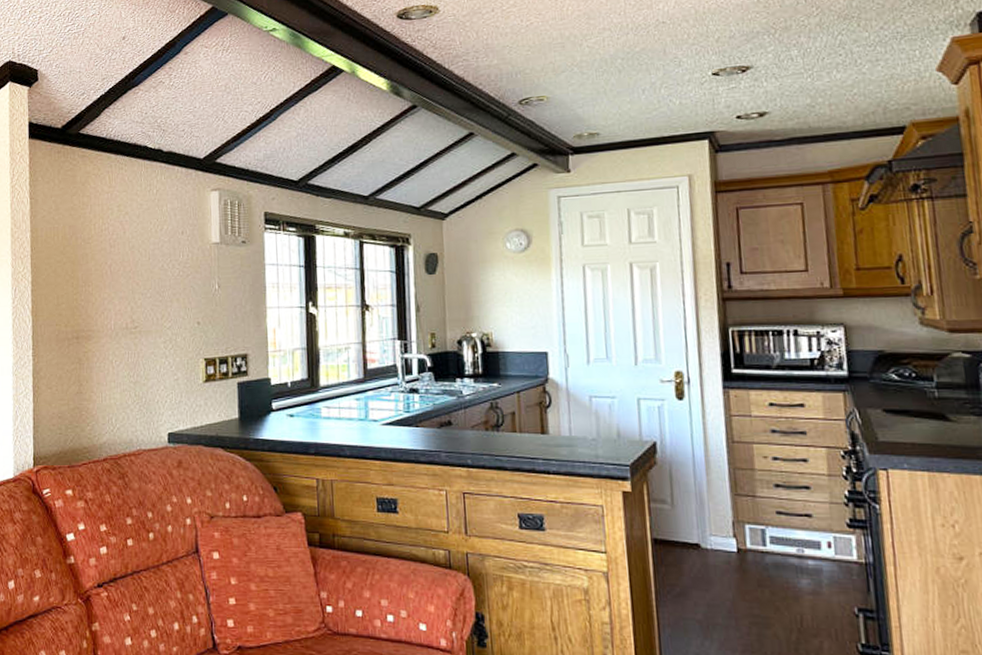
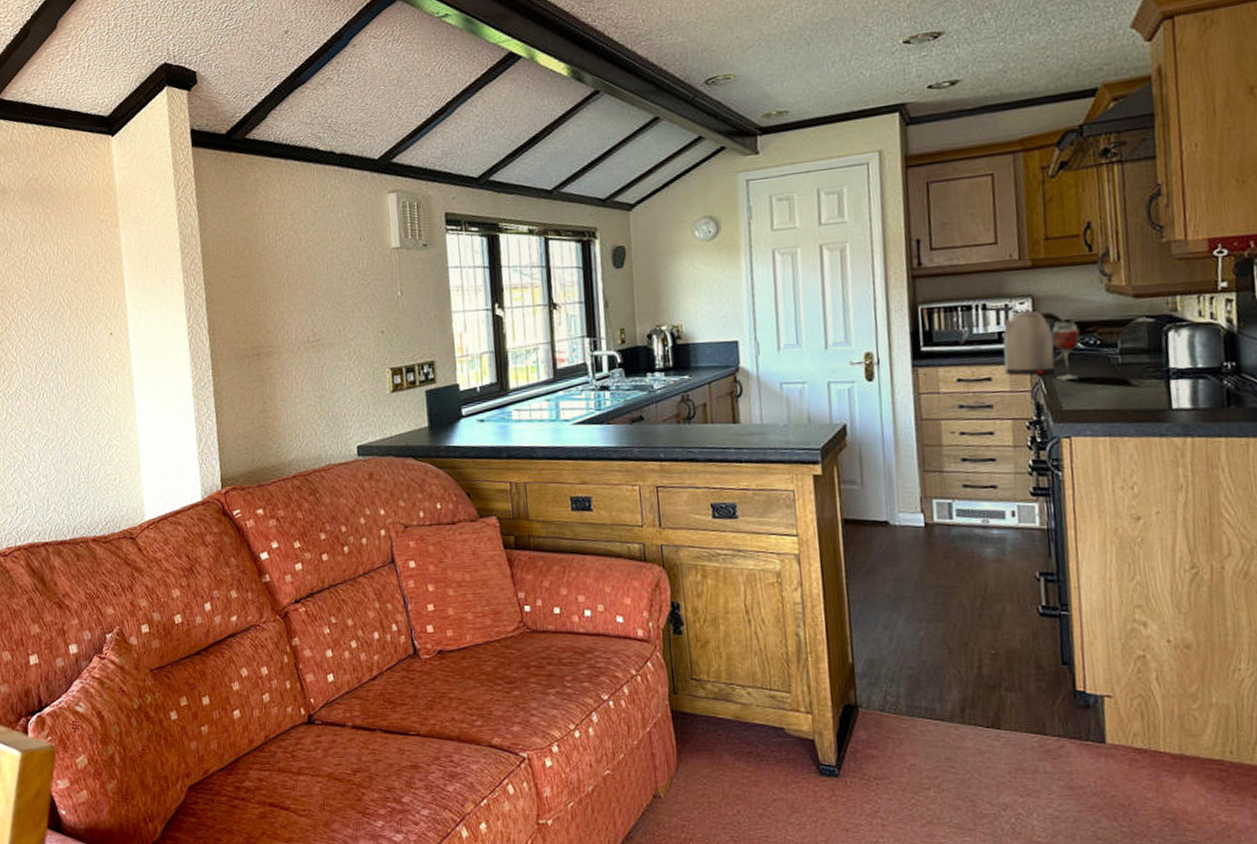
kettle: none [815,338,881,405] -> present [1003,310,1067,376]
wineglass: none [864,351,894,412] -> present [1050,321,1080,381]

